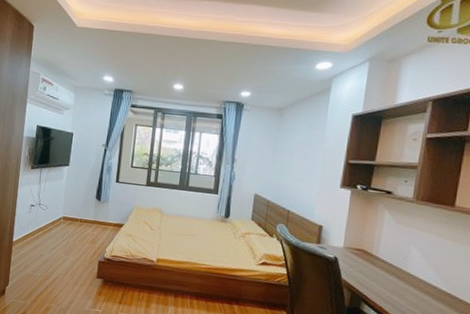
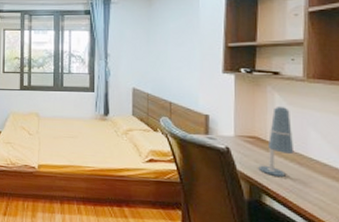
desk lamp: none [361,223,397,288] -> present [258,106,295,177]

